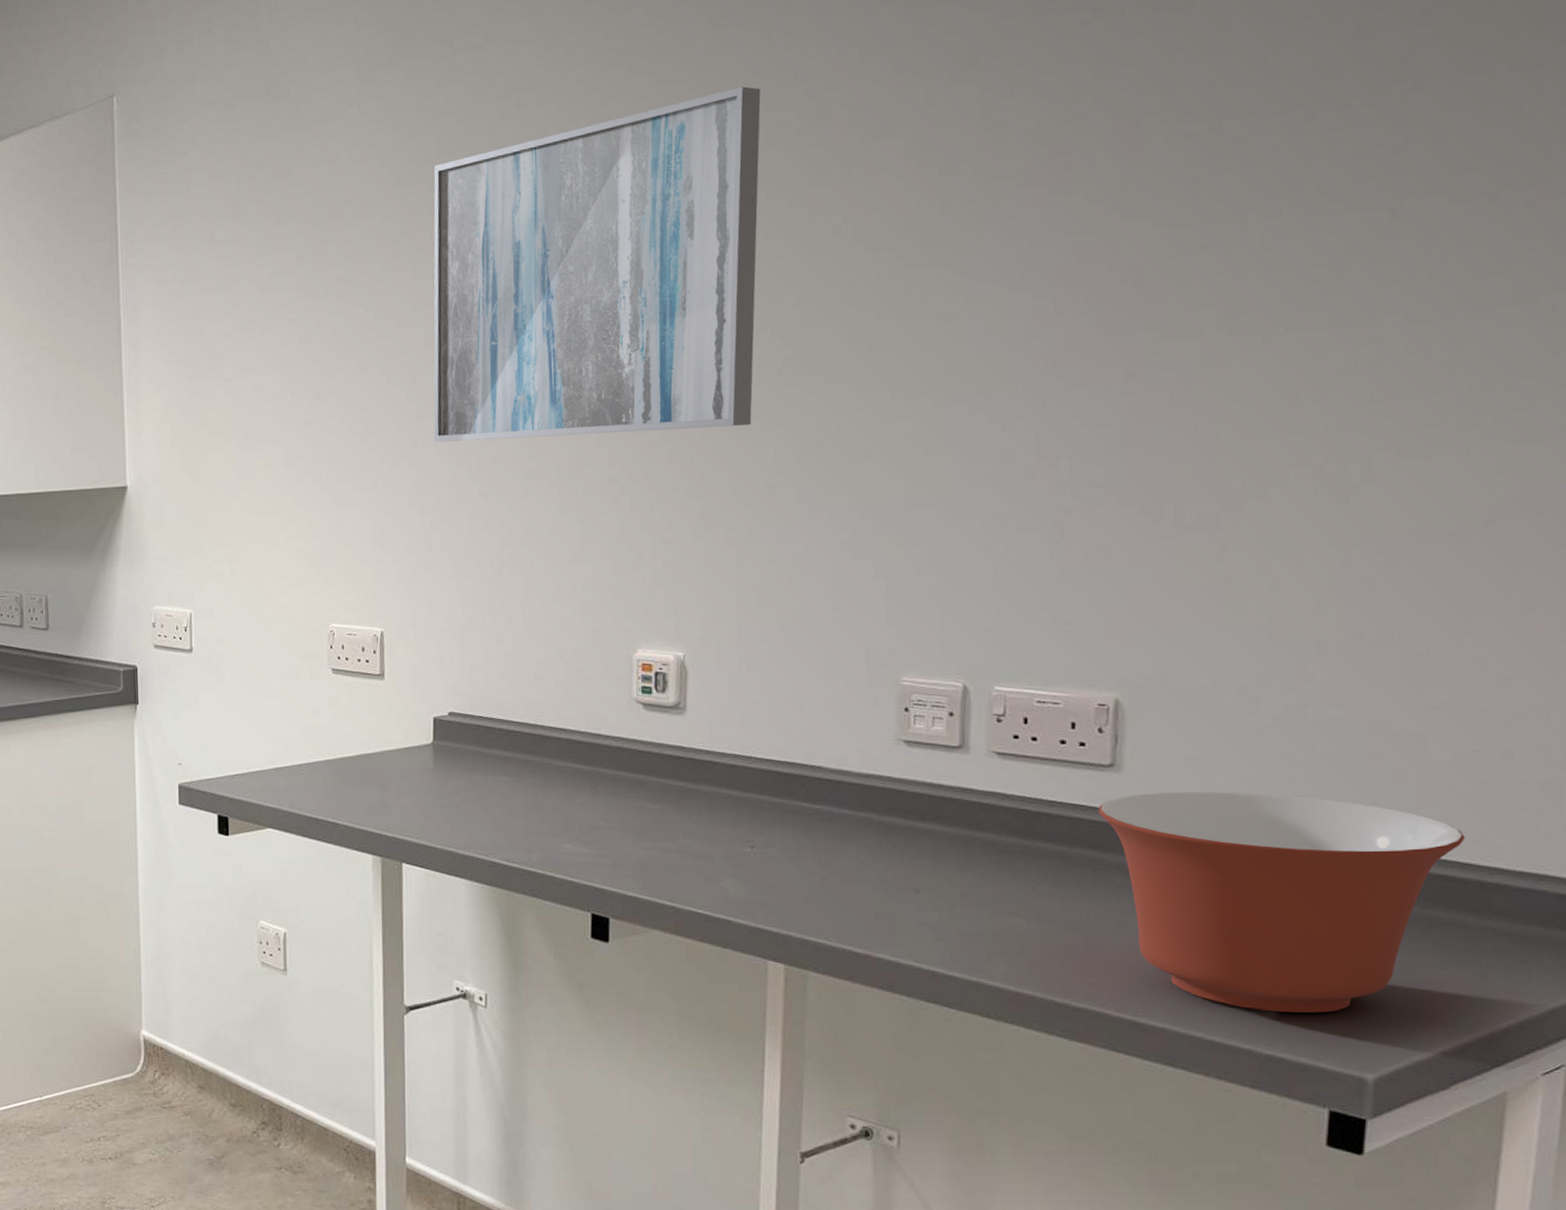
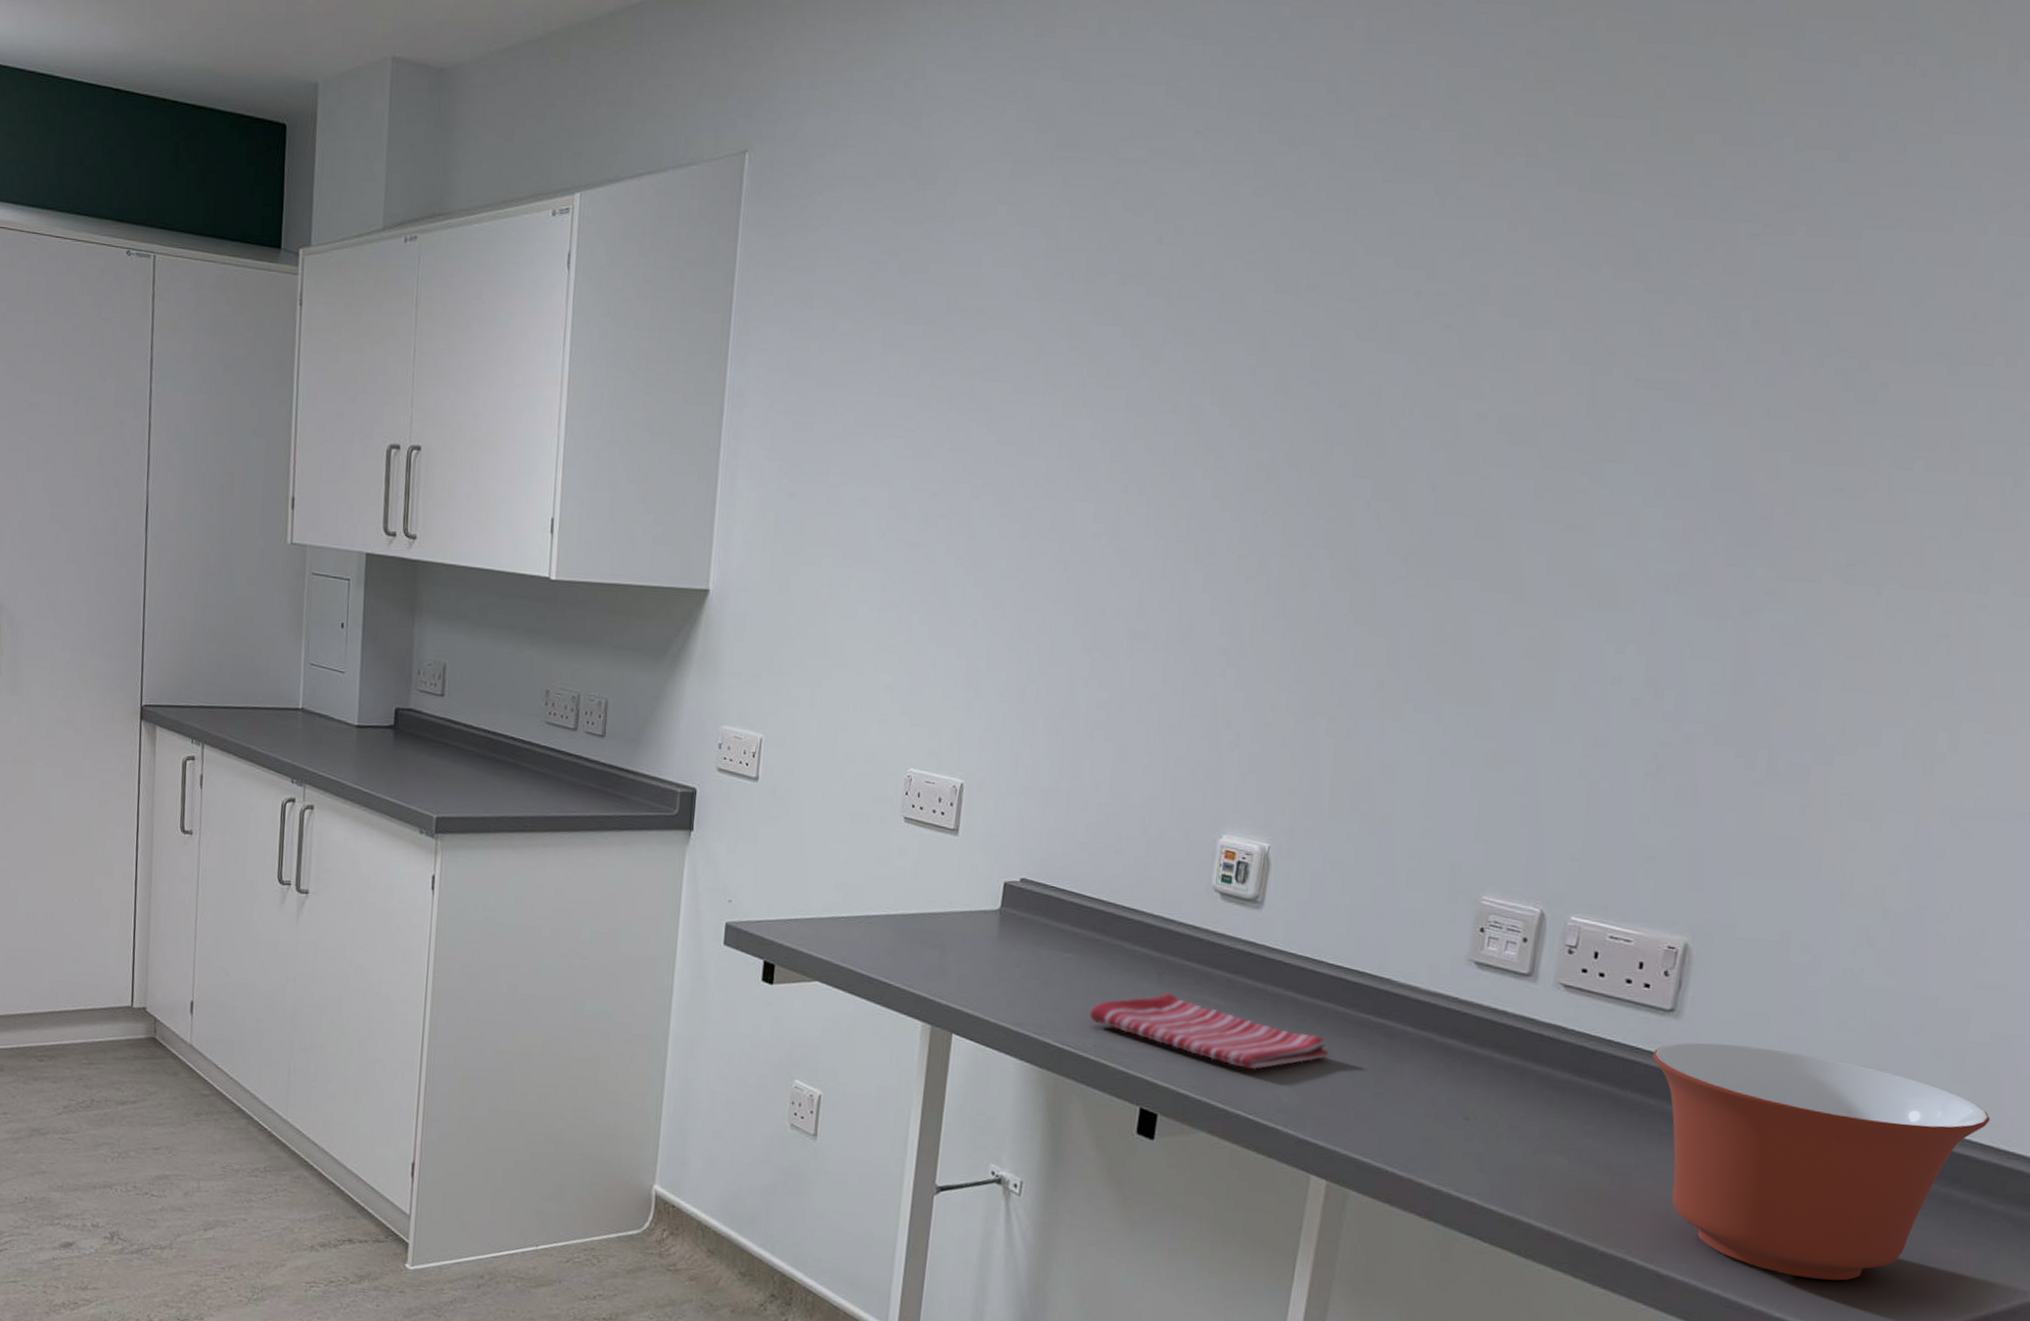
wall art: present [433,86,761,442] -> none [1042,249,1426,612]
dish towel: none [531,802,771,867] -> present [1089,991,1330,1070]

